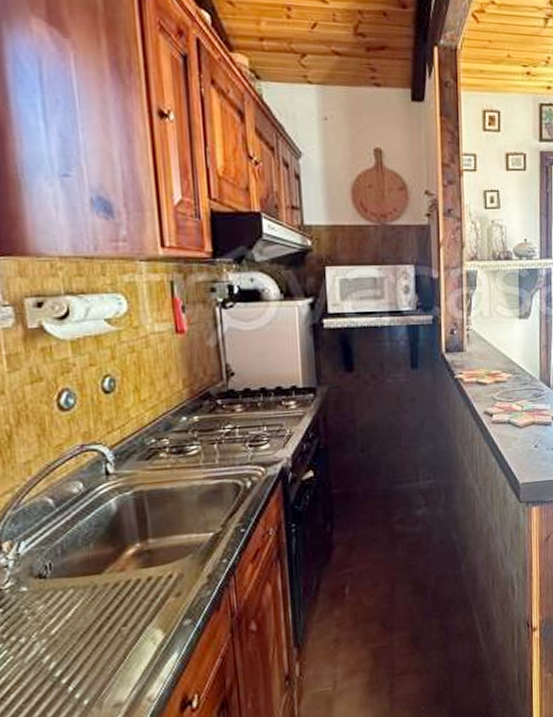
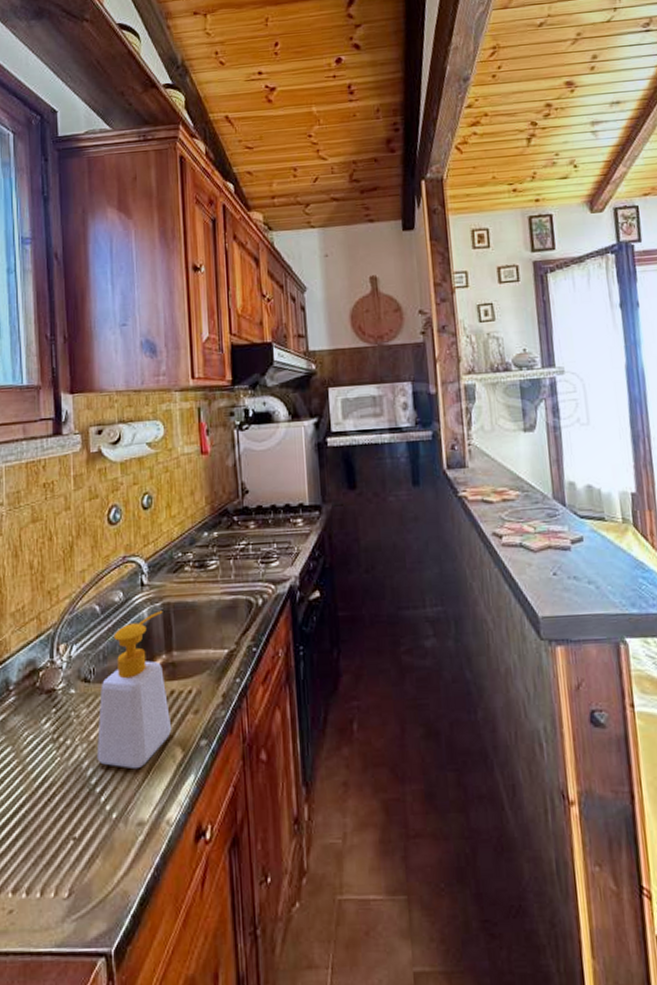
soap bottle: none [59,499,151,657] -> present [96,611,172,770]

